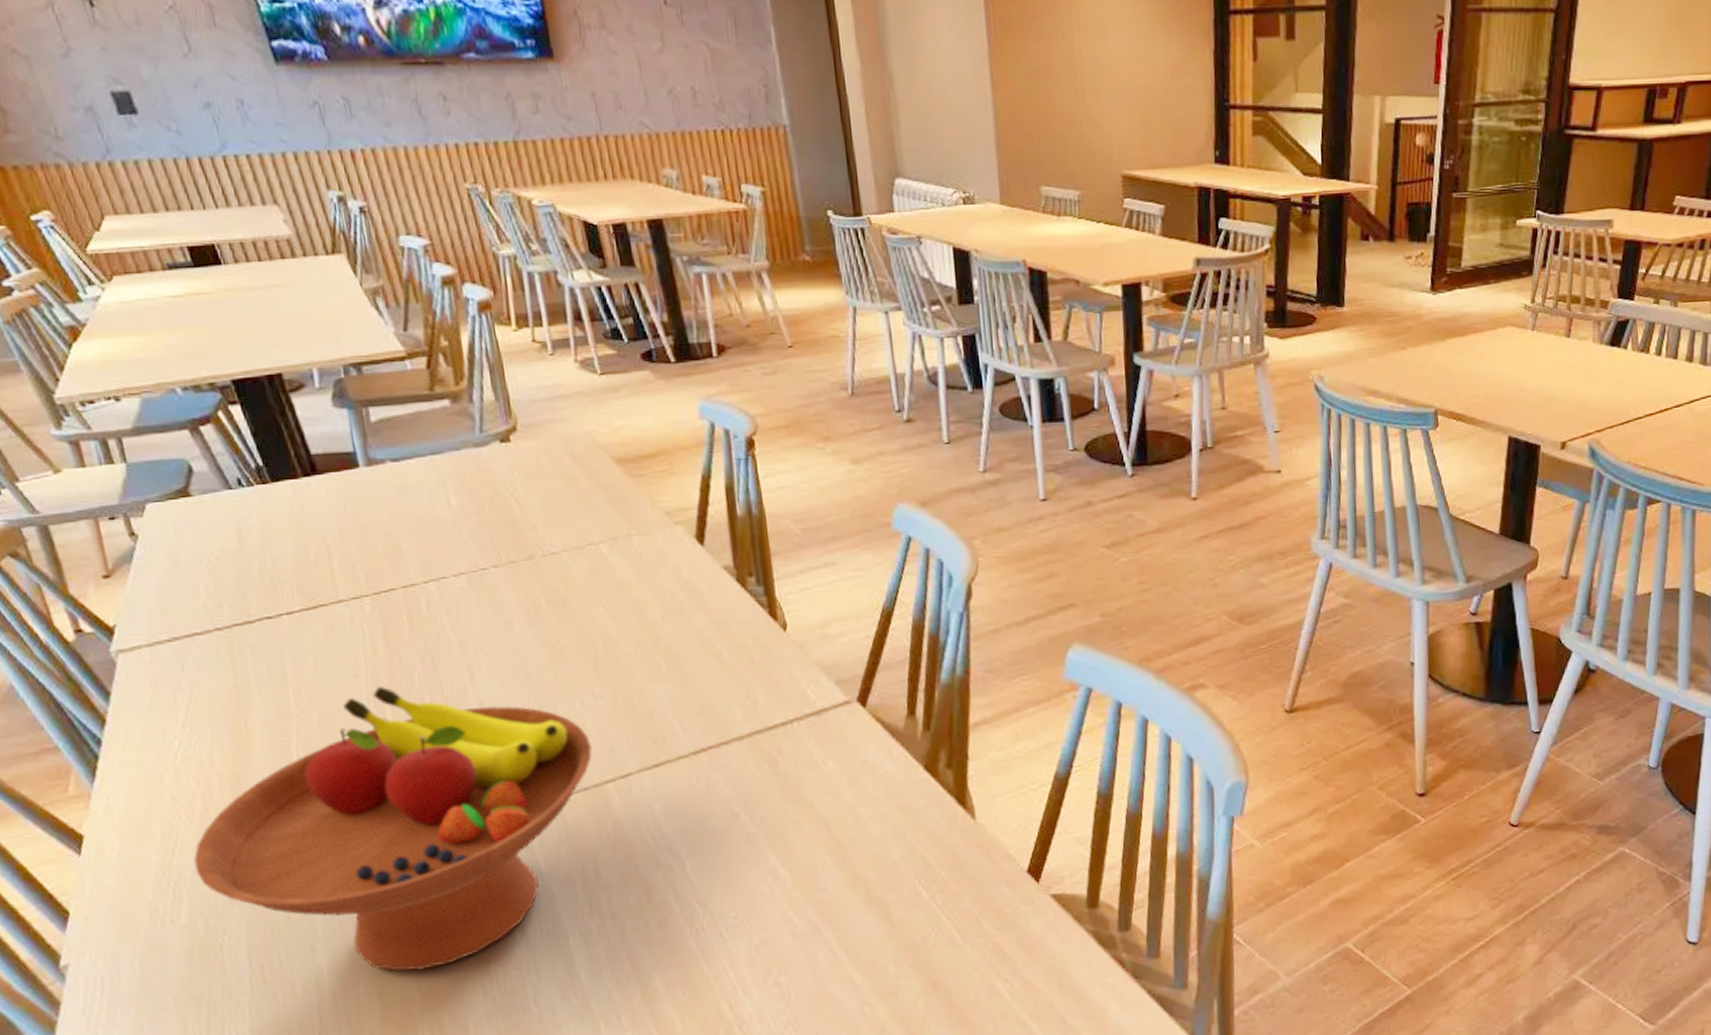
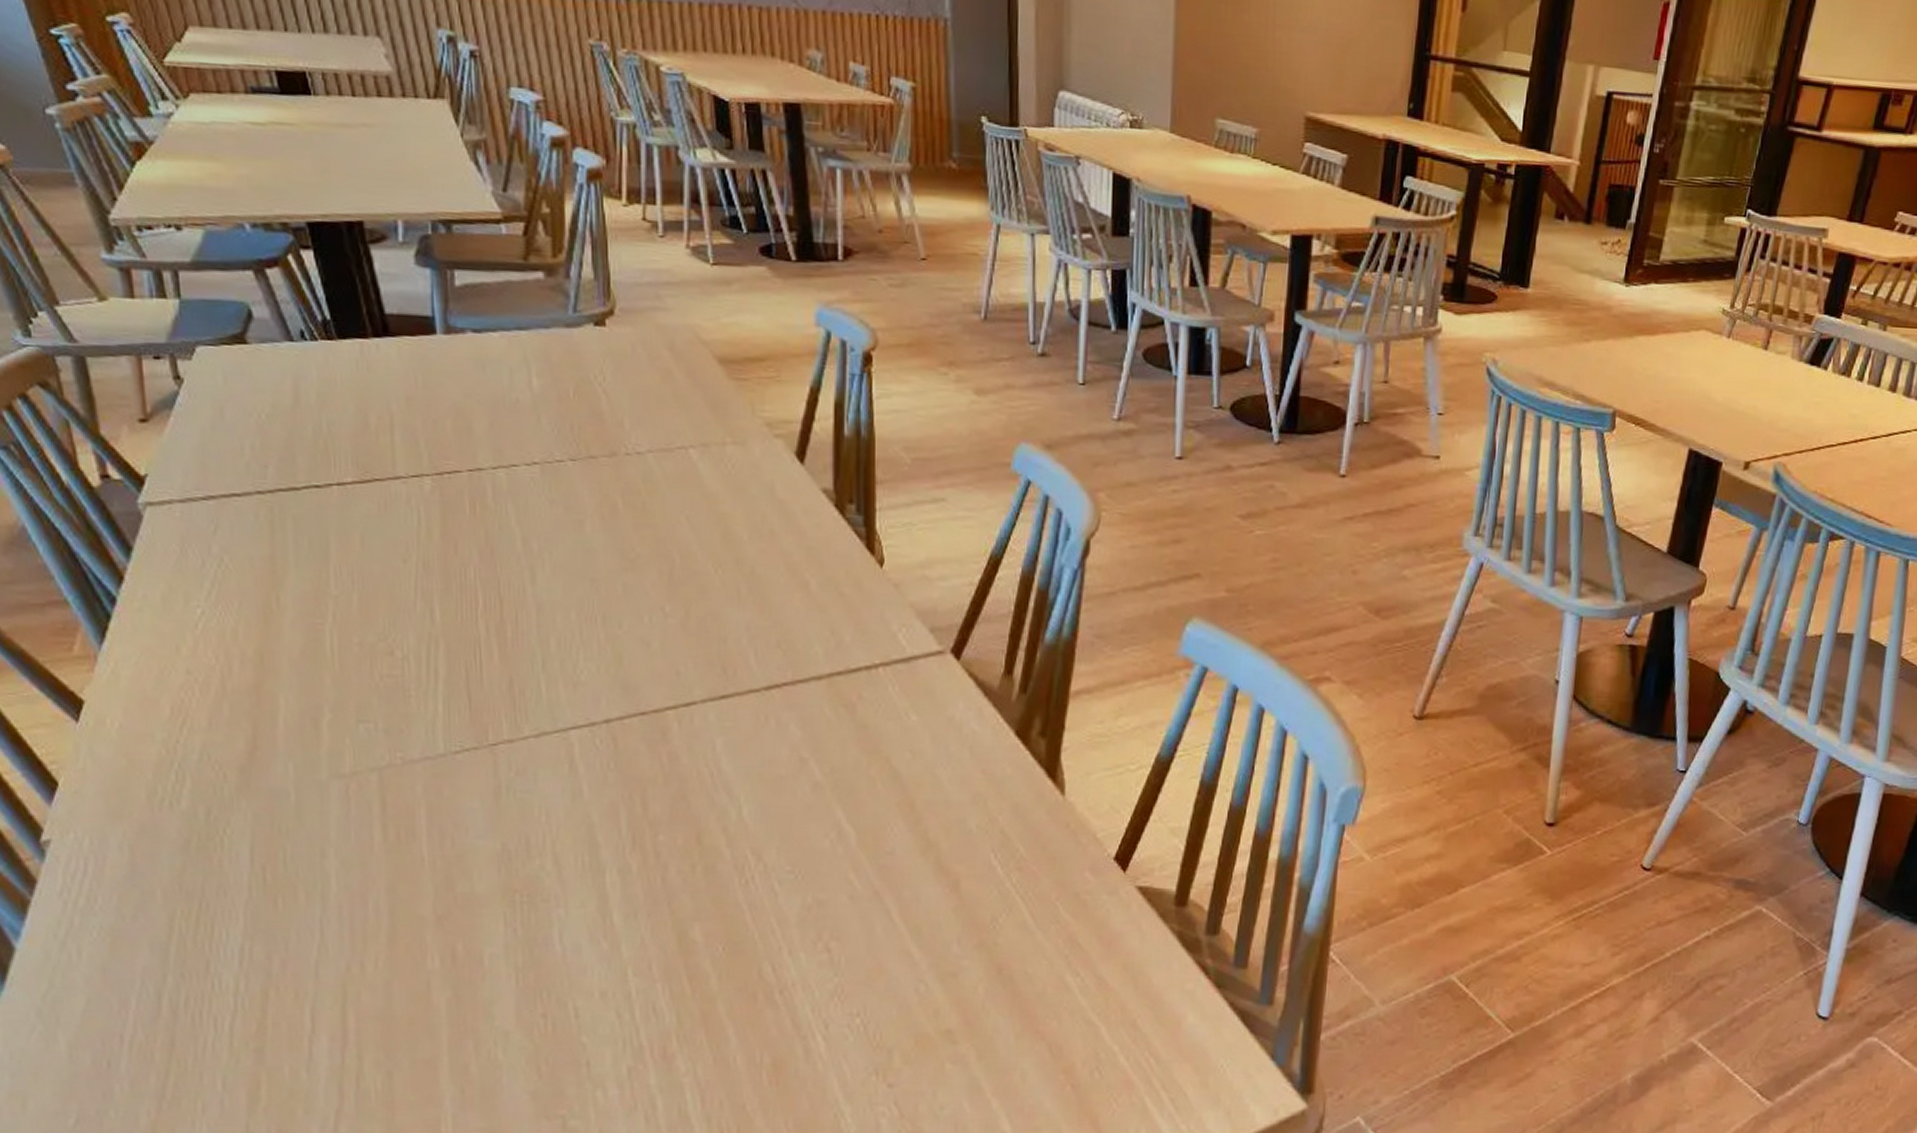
fruit bowl: present [193,686,593,972] -> none [202,575,656,890]

